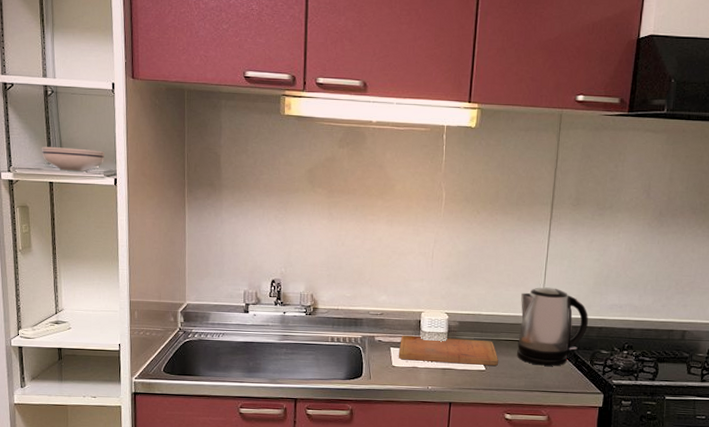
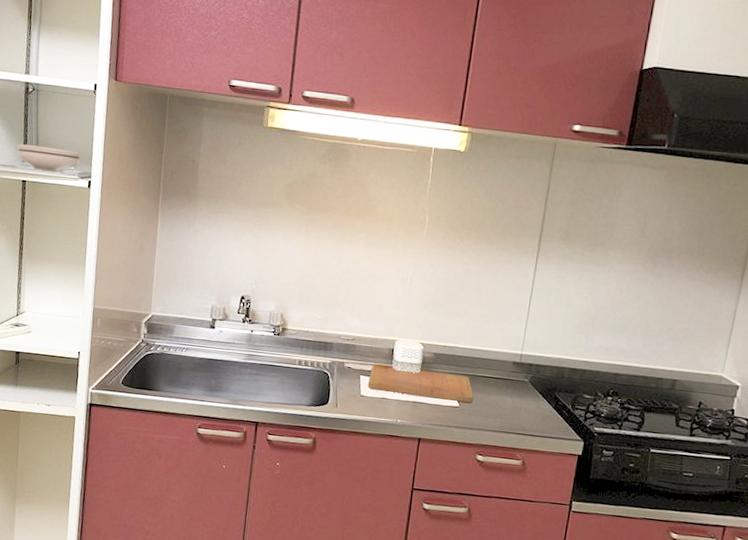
kettle: present [517,287,588,366] -> none [494,322,572,408]

